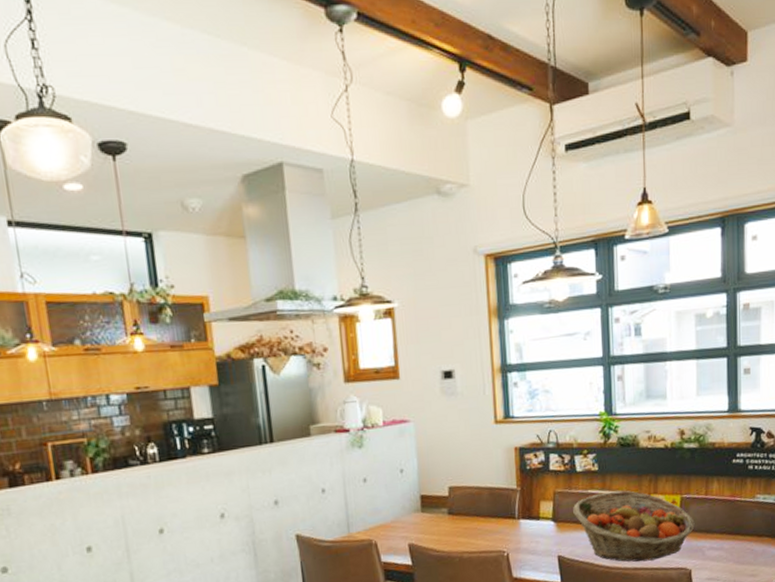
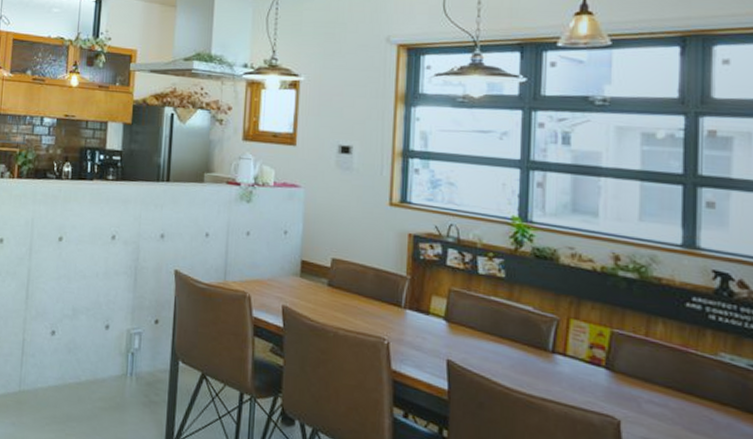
fruit basket: present [573,490,695,562] -> none [470,302,628,397]

